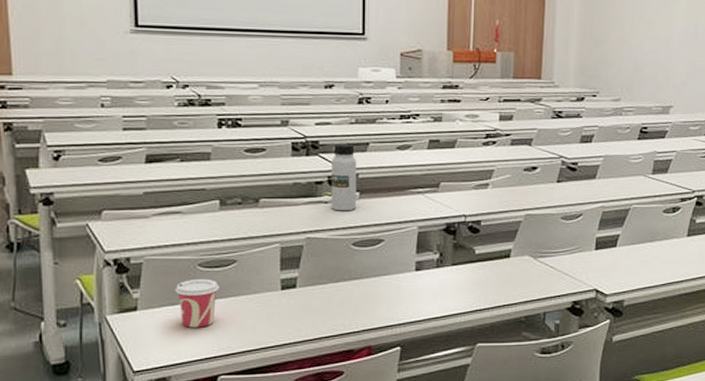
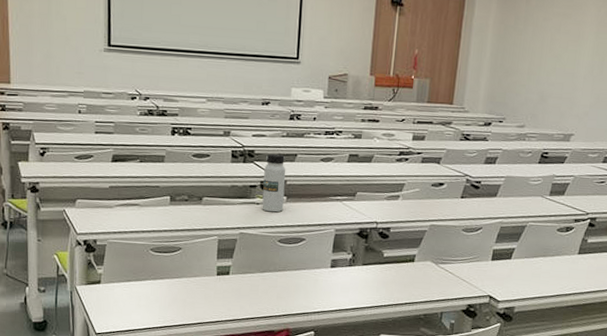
cup: present [175,278,220,328] -> none [131,261,167,302]

